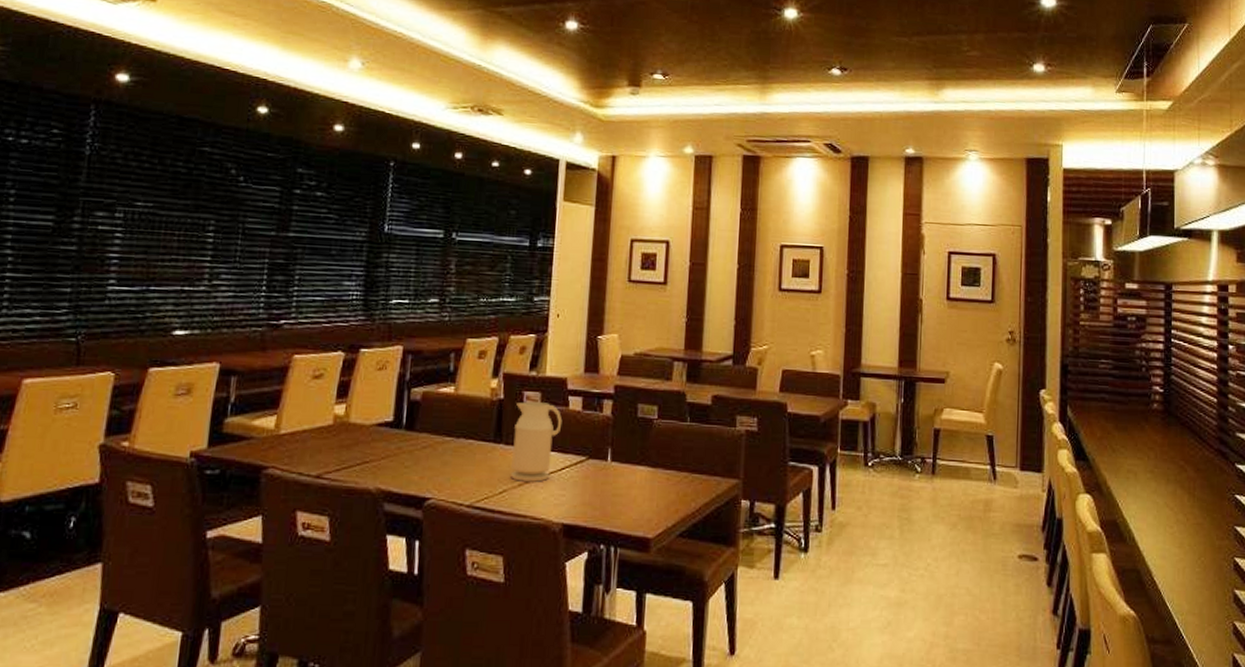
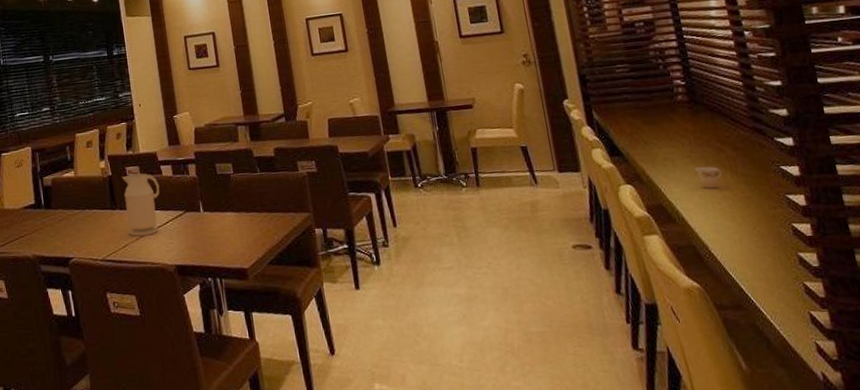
teacup: none [1154,484,1179,510] -> present [694,166,722,189]

